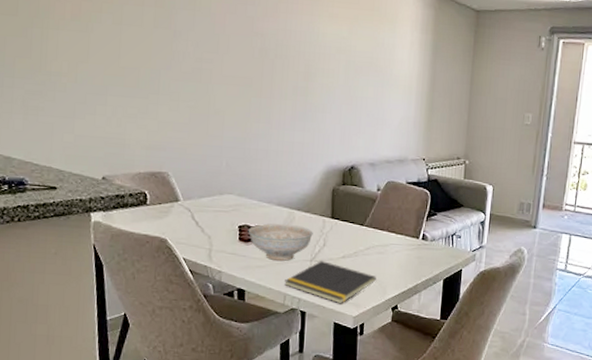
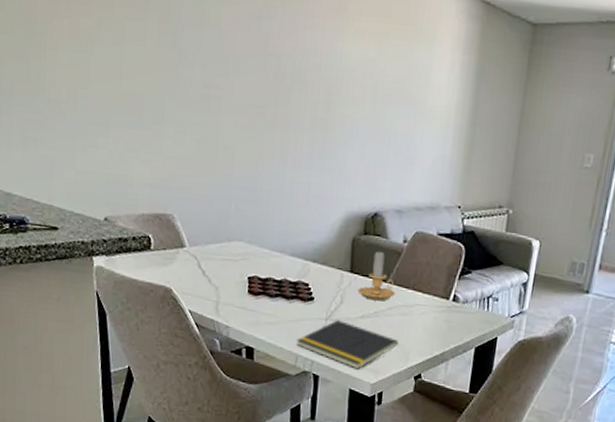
decorative bowl: present [248,223,313,261] -> none [258,275,330,318]
candle: none [338,199,372,243] -> present [357,251,395,301]

